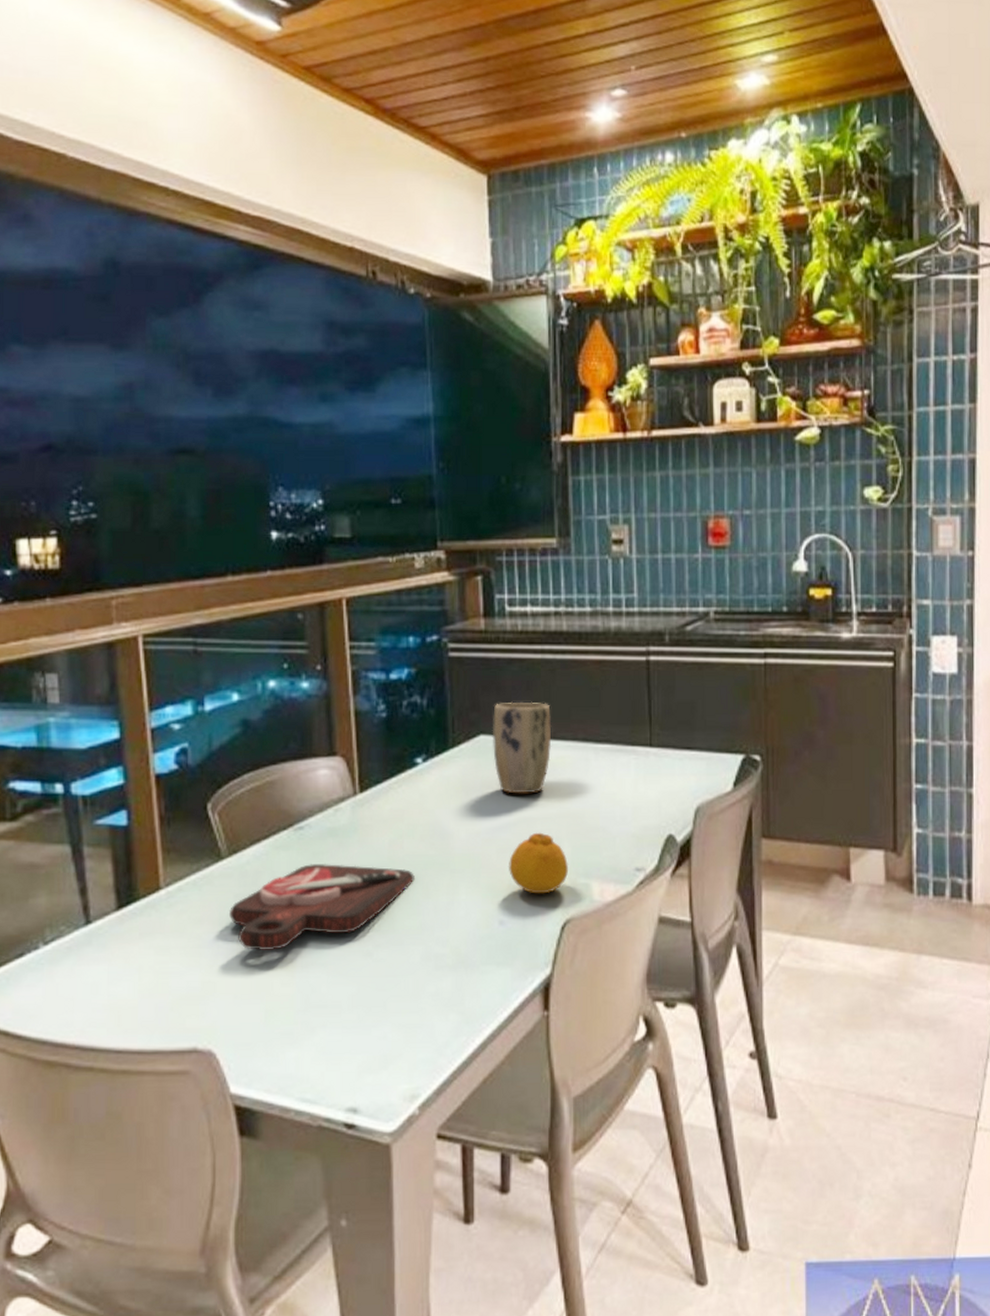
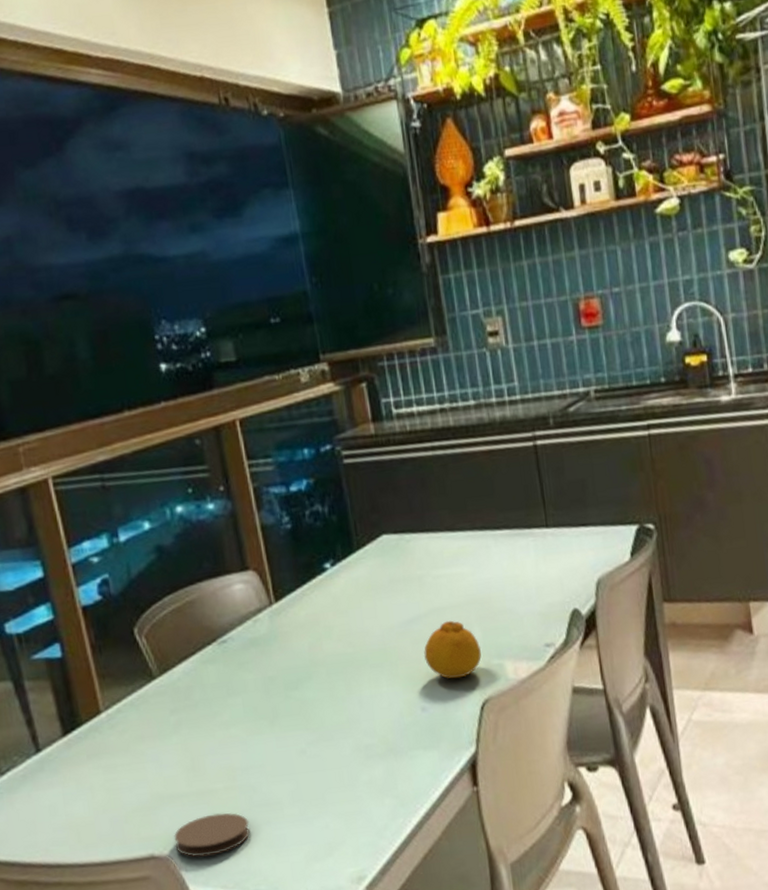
coaster: none [221,1011,303,1056] -> present [174,812,250,857]
cutting board: present [229,864,416,950] -> none [167,669,338,760]
plant pot: present [492,701,552,794] -> none [392,497,453,587]

